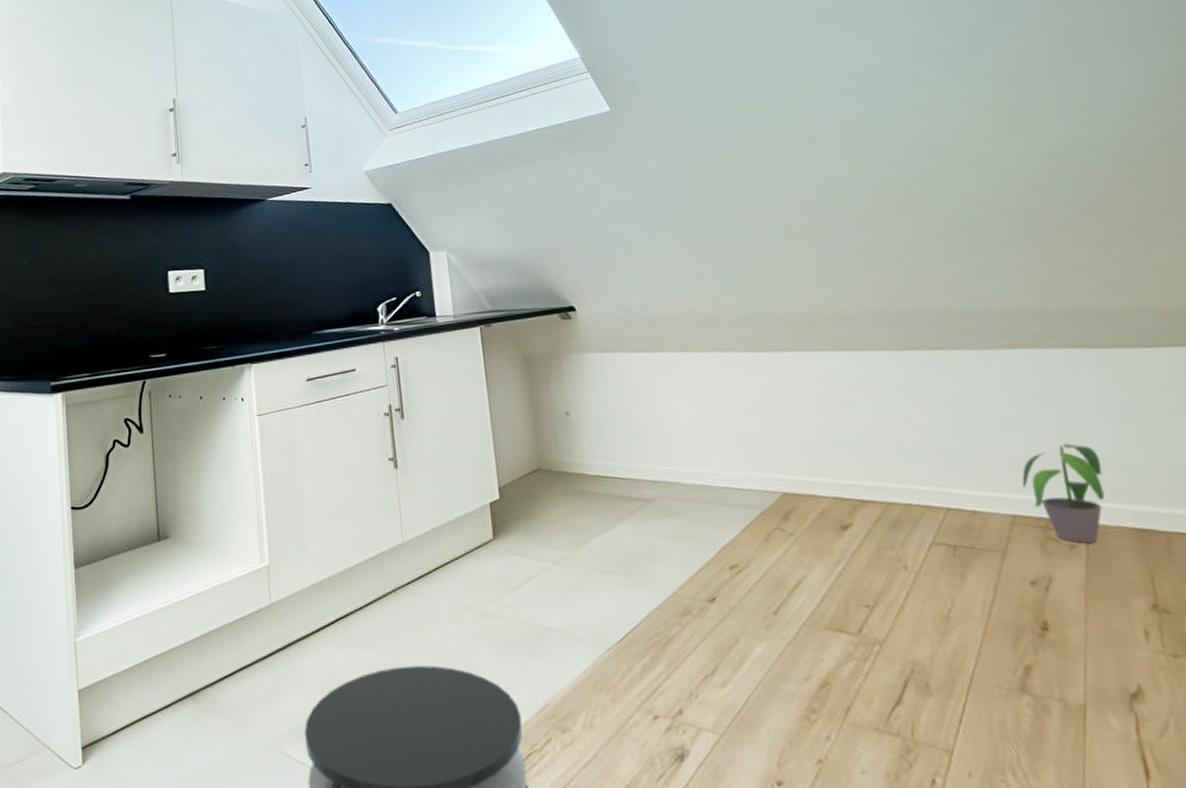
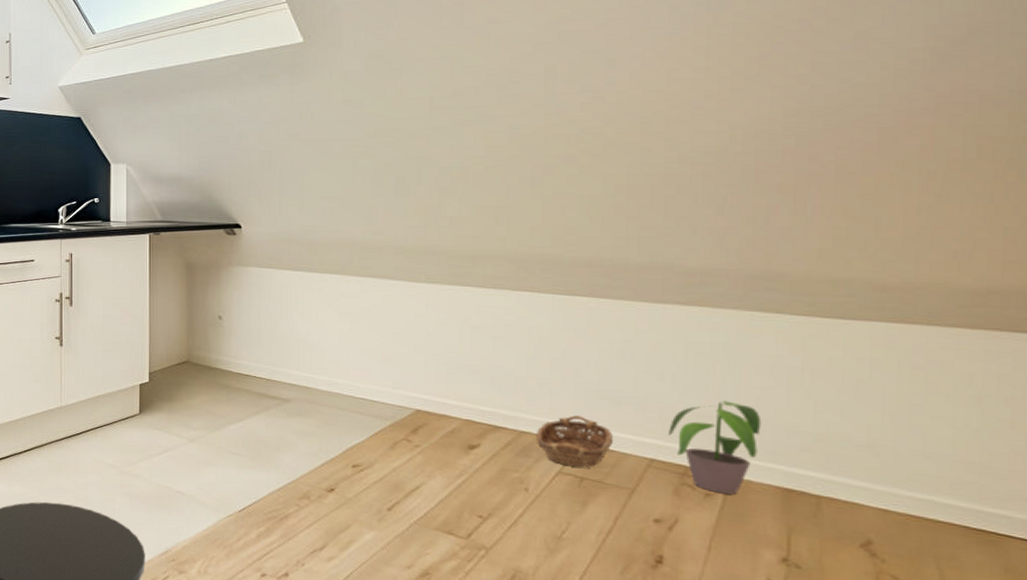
basket: none [902,477,976,535] -> present [535,415,613,468]

